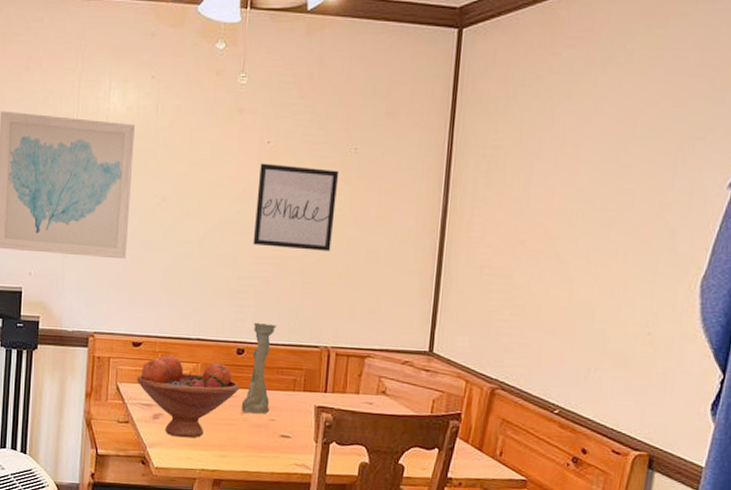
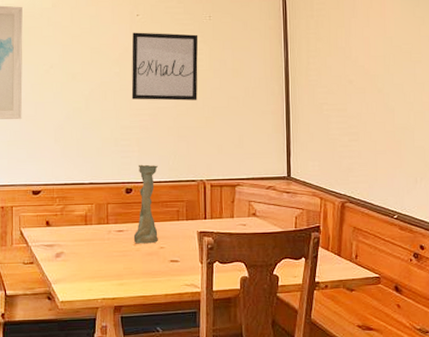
fruit bowl: present [136,355,239,438] -> none [38,199,131,272]

